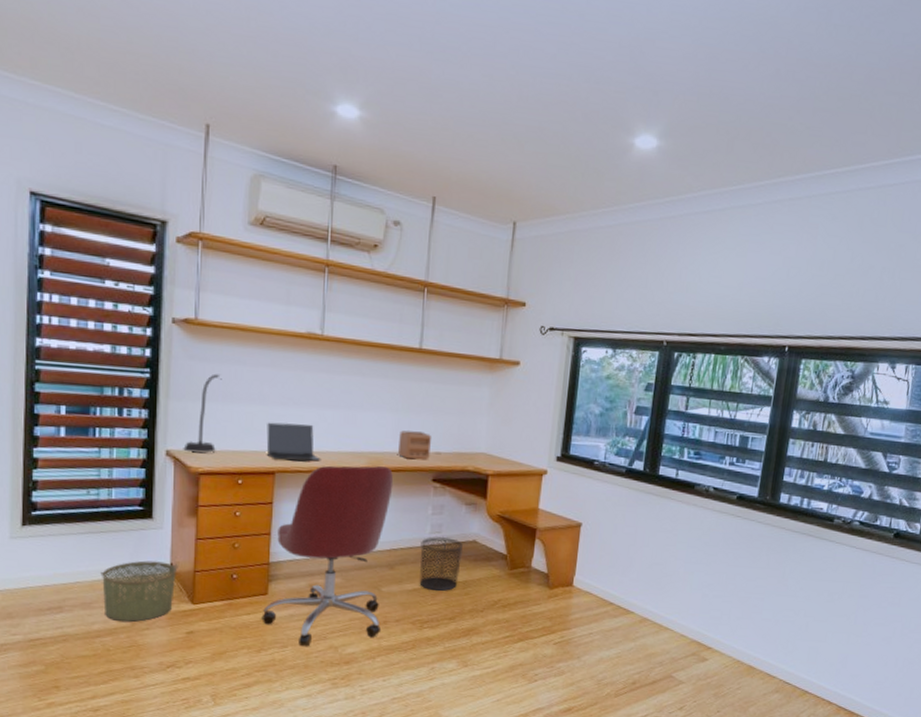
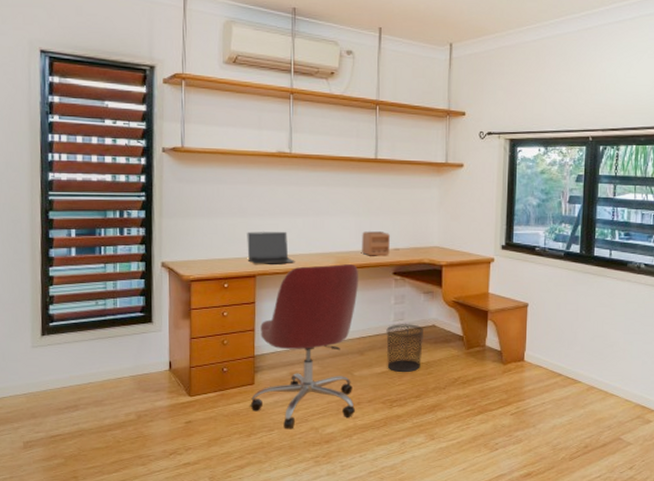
basket: present [100,560,178,623] -> none [109,360,176,416]
desk lamp: present [183,373,222,453] -> none [176,193,207,263]

